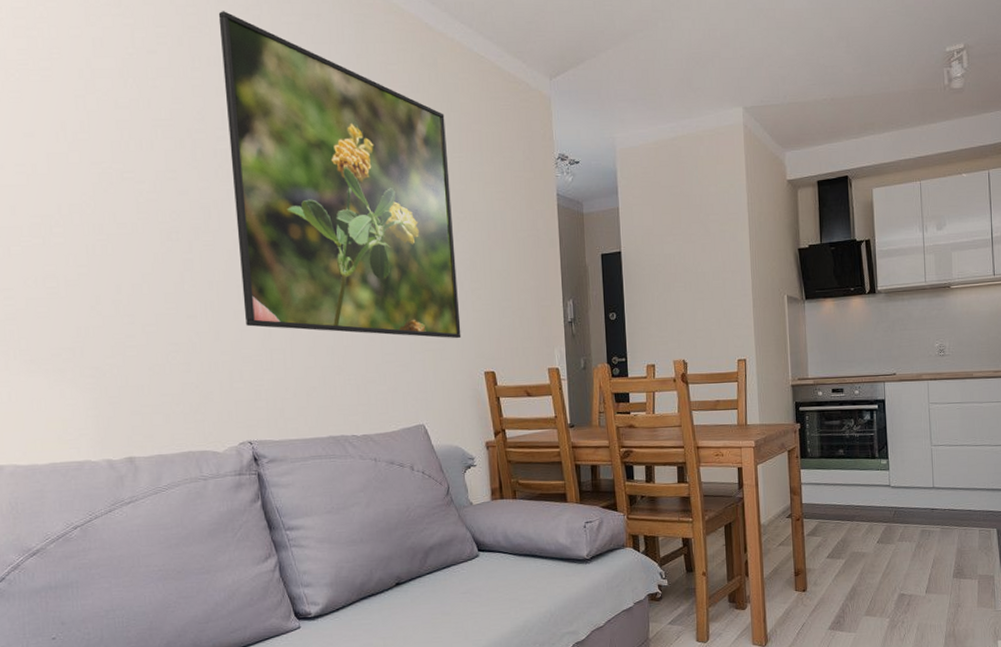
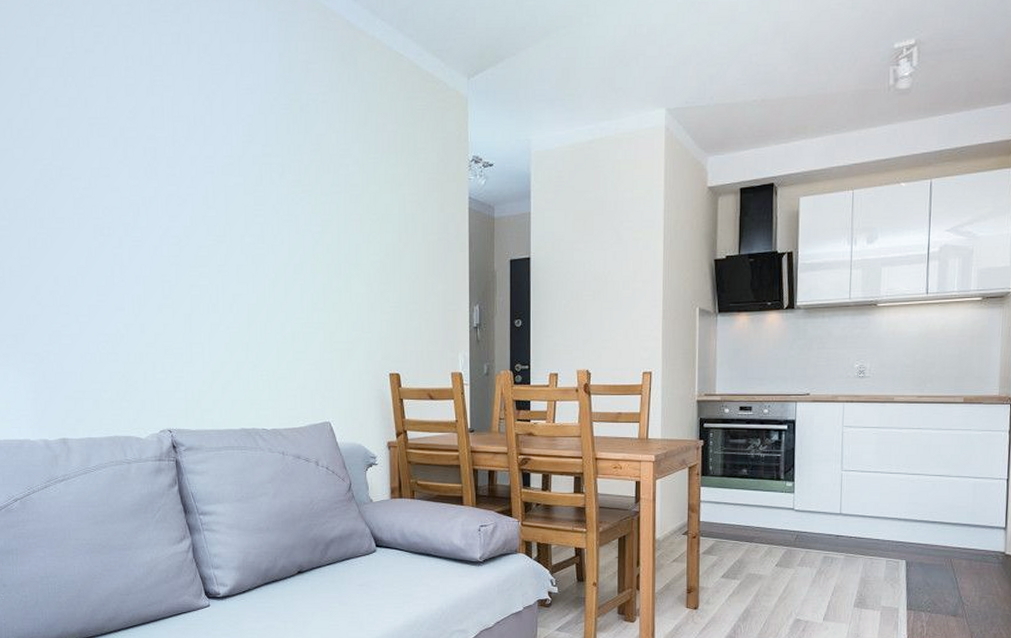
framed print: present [218,11,461,339] -> none [151,10,369,340]

